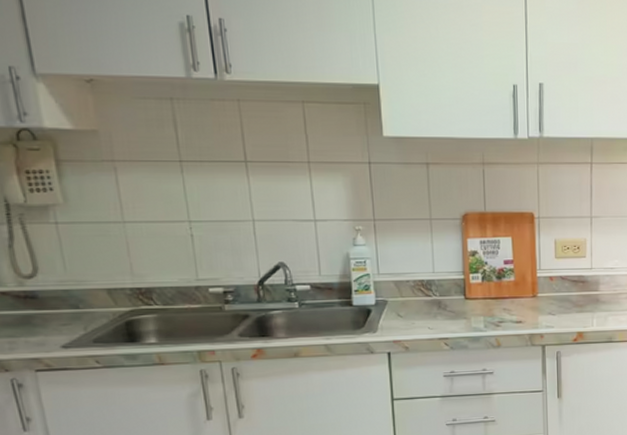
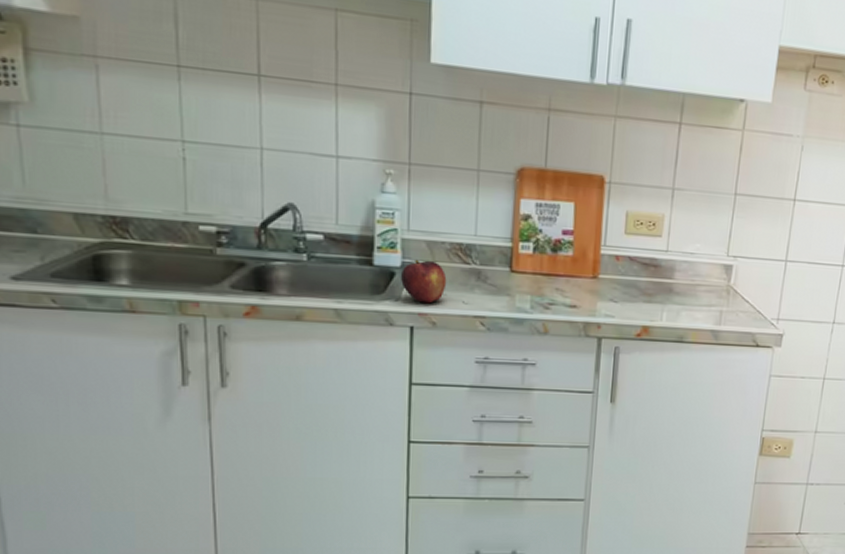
fruit: none [376,296,414,332] -> present [401,259,447,304]

